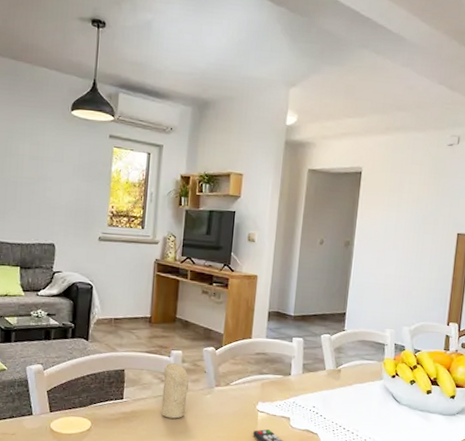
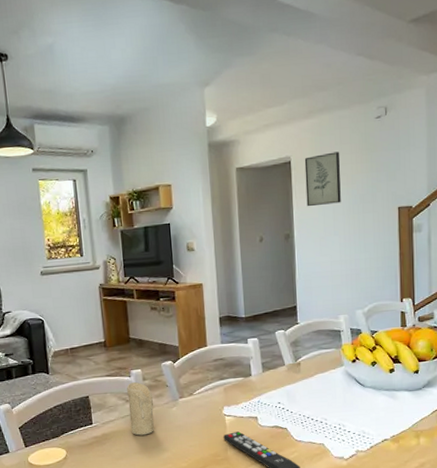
wall art: none [370,170,410,220] -> present [304,151,341,207]

